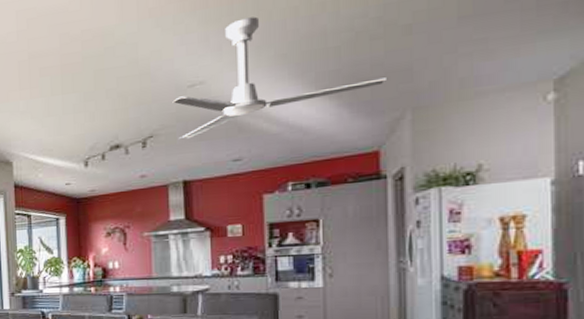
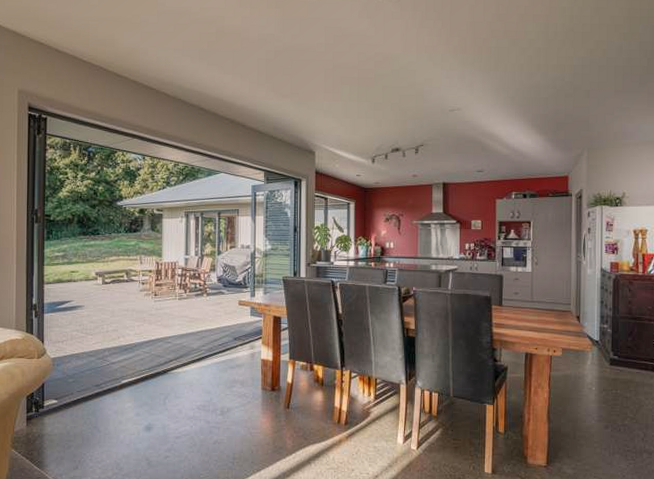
ceiling fan: present [172,16,386,139] -> none [438,66,574,151]

